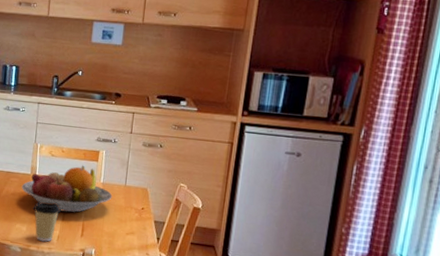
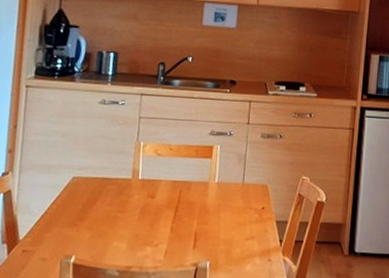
fruit bowl: present [21,165,112,213] -> none [120,163,229,221]
coffee cup: present [33,201,61,242] -> none [134,210,169,260]

